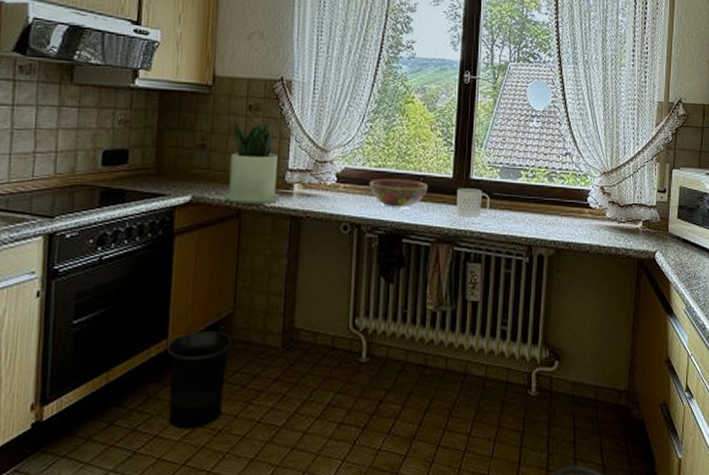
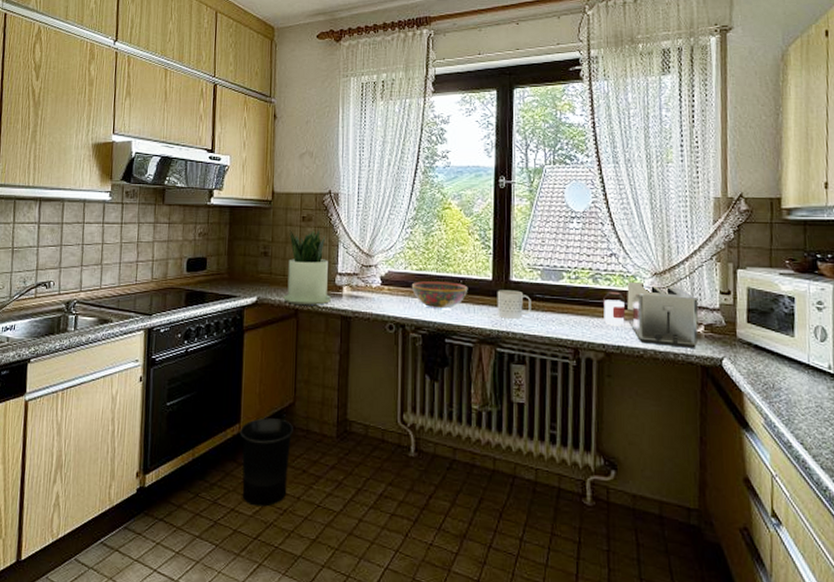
jar: none [556,190,577,223] -> present [603,291,626,326]
toaster: none [576,181,639,243] -> present [626,282,699,348]

